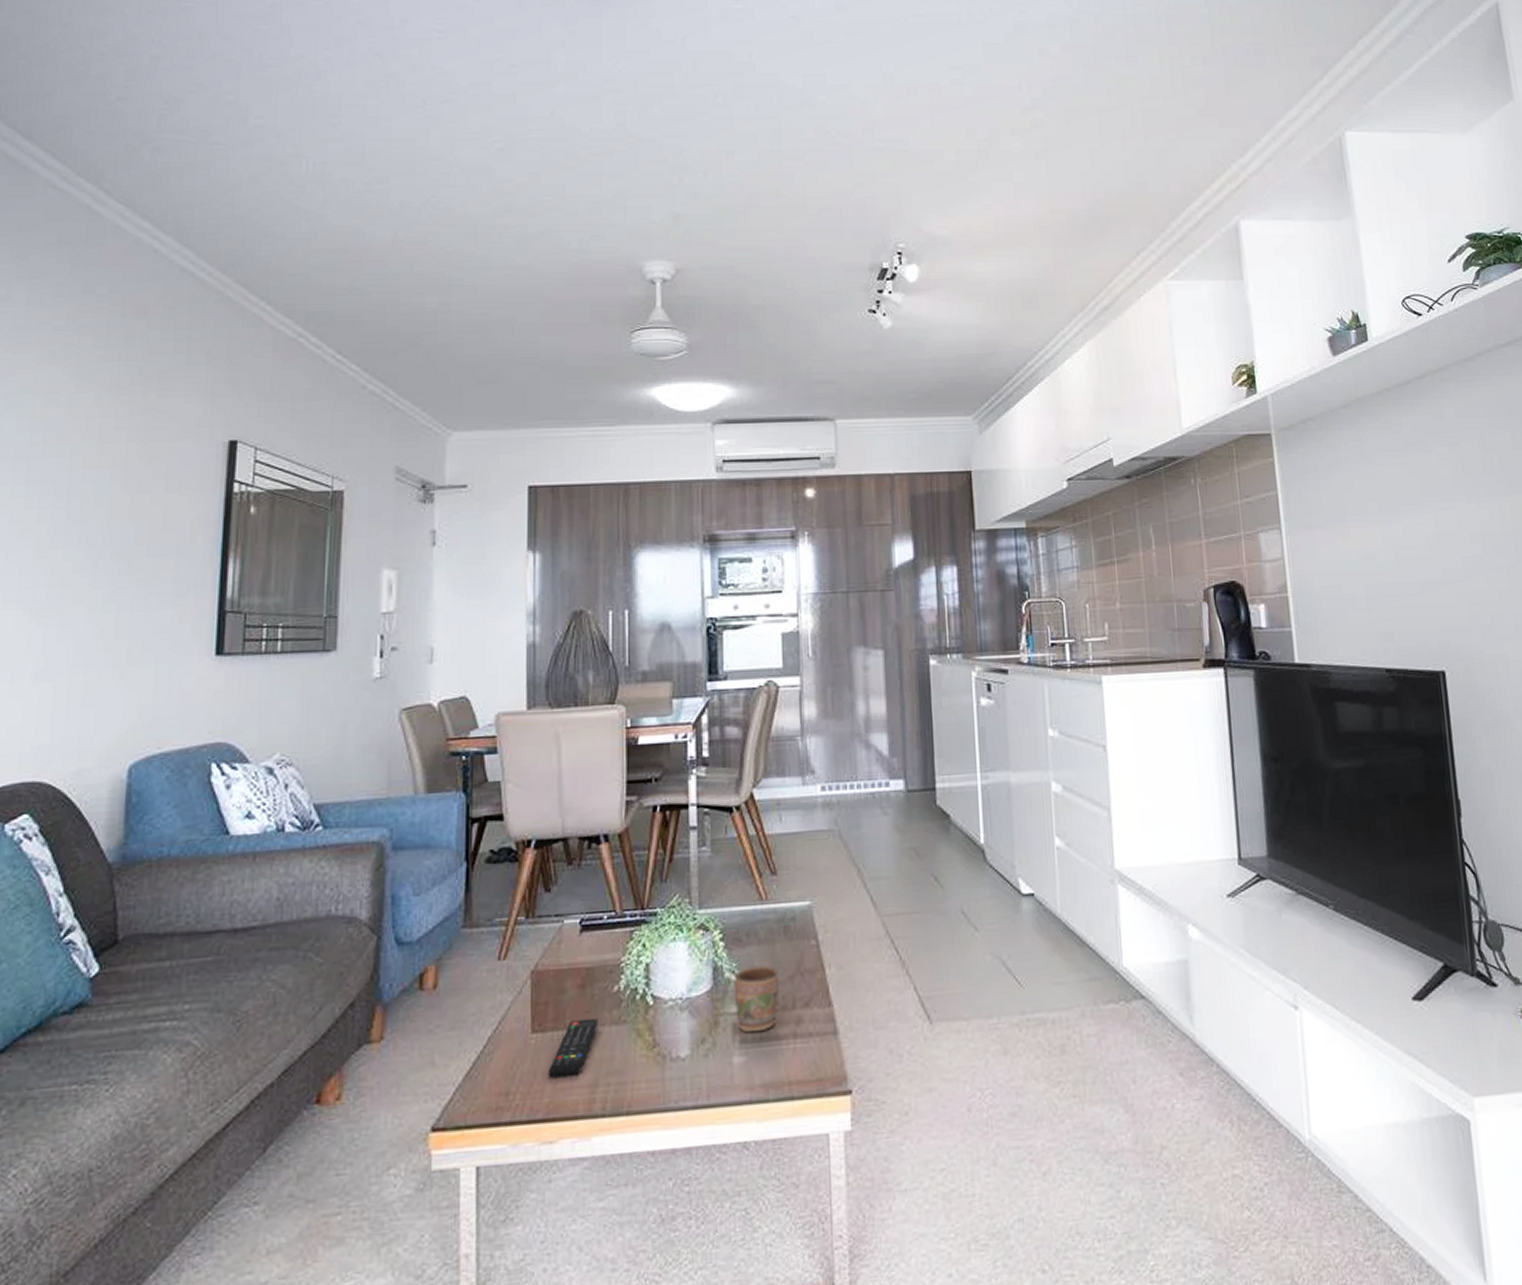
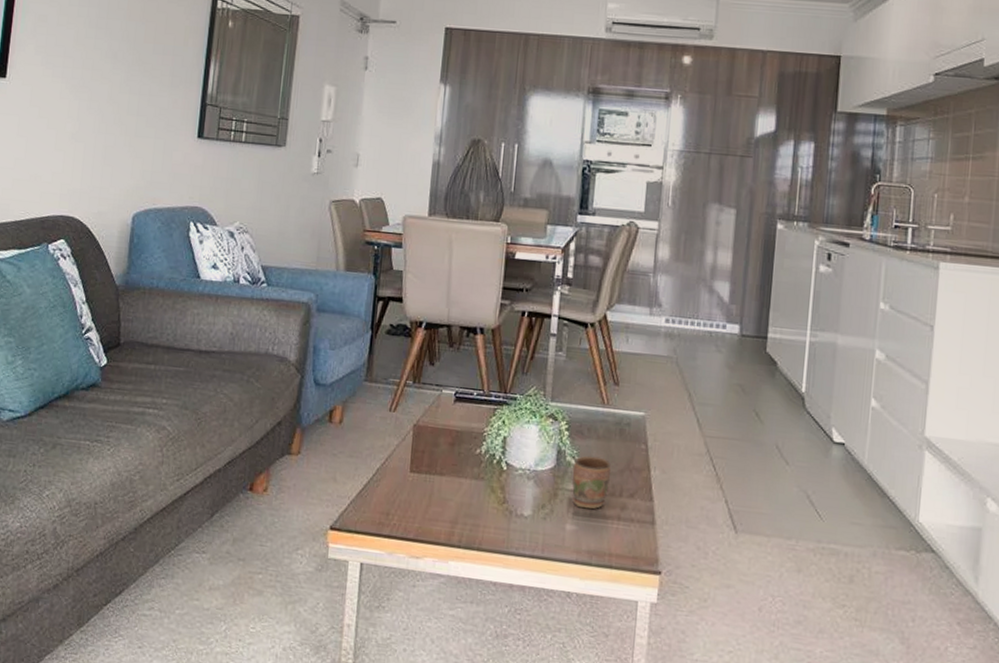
remote control: present [548,1018,598,1079] -> none [419,469,462,513]

